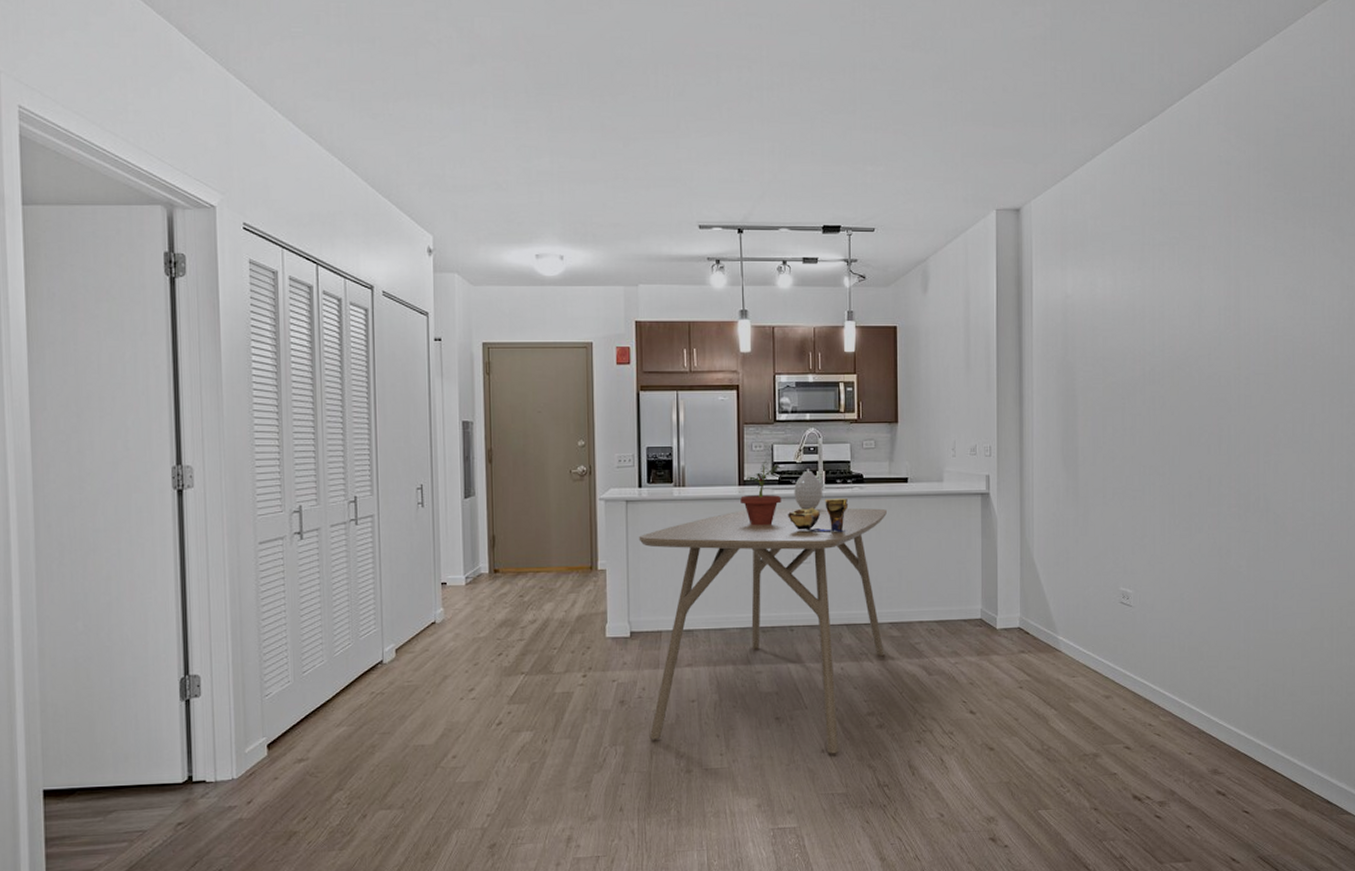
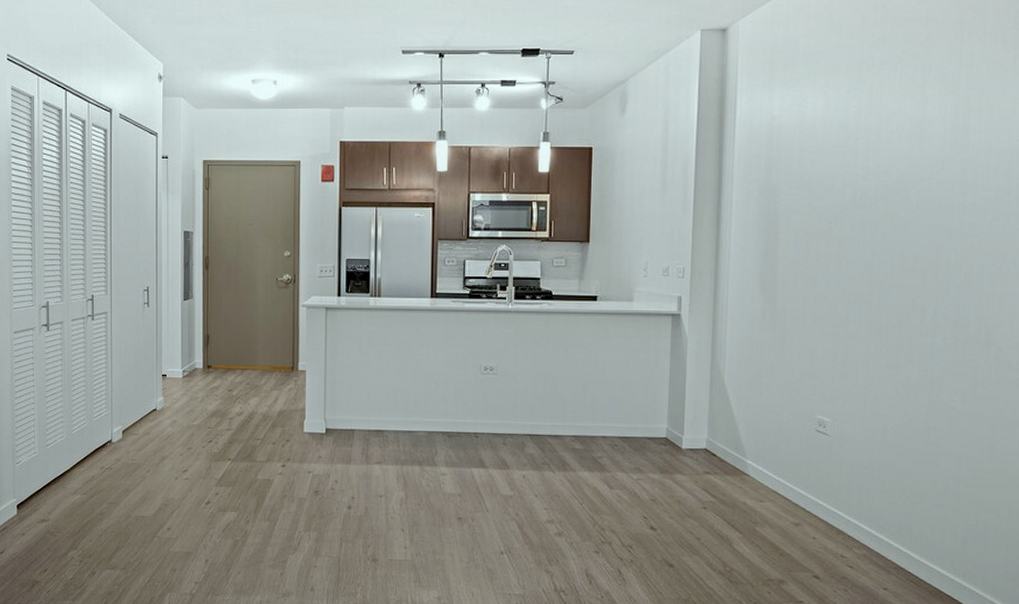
dining table: present [639,507,887,754] -> none [336,320,574,557]
potted plant: present [740,460,781,526] -> none [432,275,472,337]
decorative bowl: present [788,499,849,532] -> none [477,314,537,346]
vase: present [794,471,822,510] -> none [484,286,511,323]

